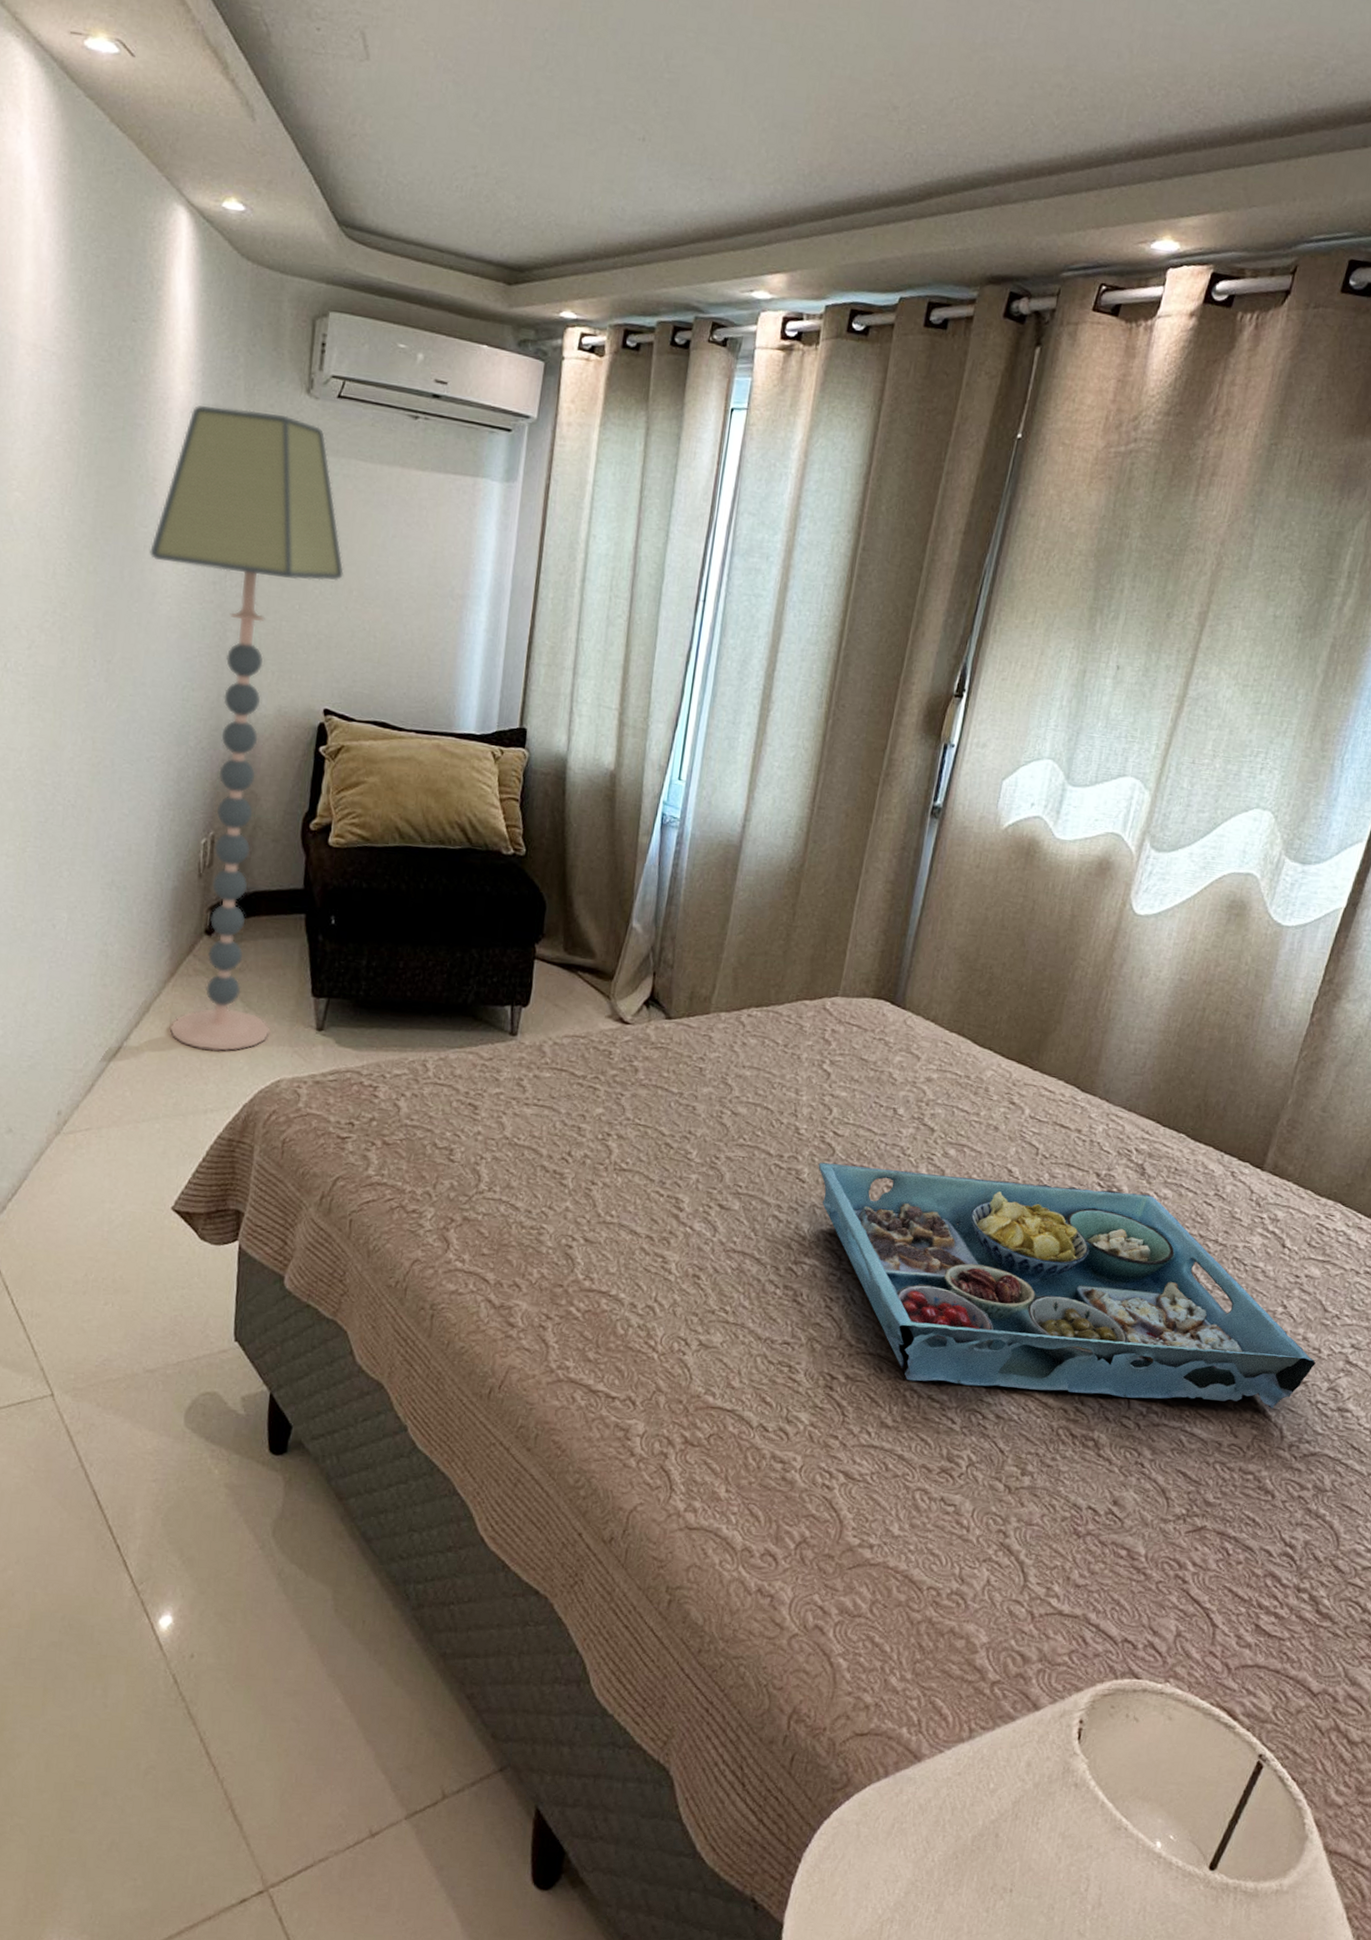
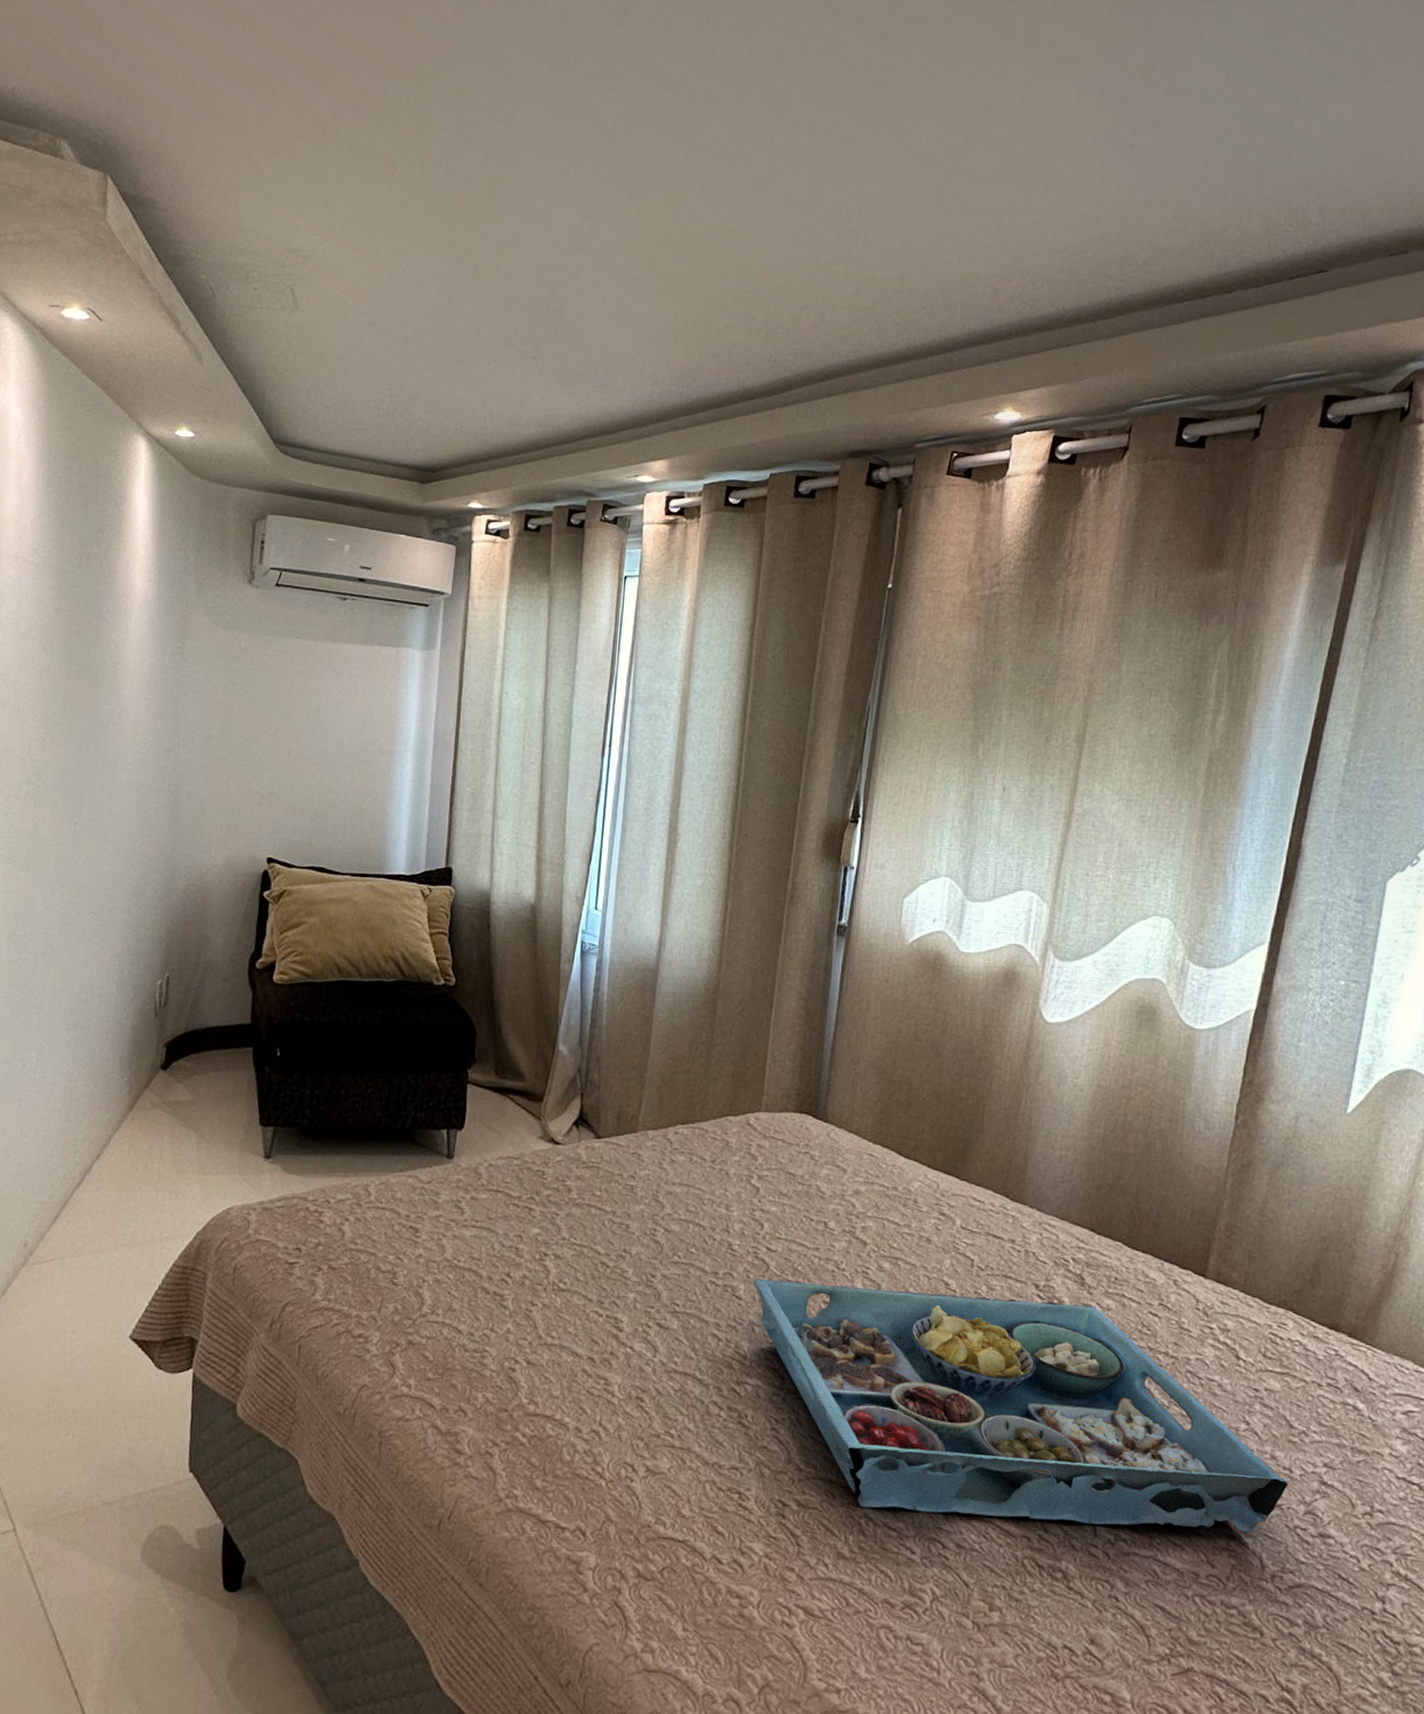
floor lamp: present [149,405,344,1052] -> none [112,598,283,1181]

